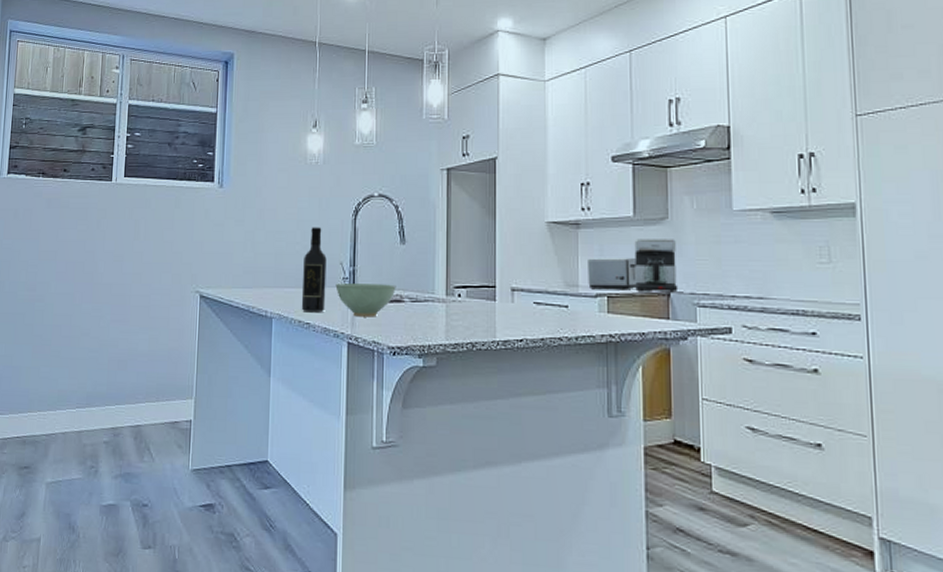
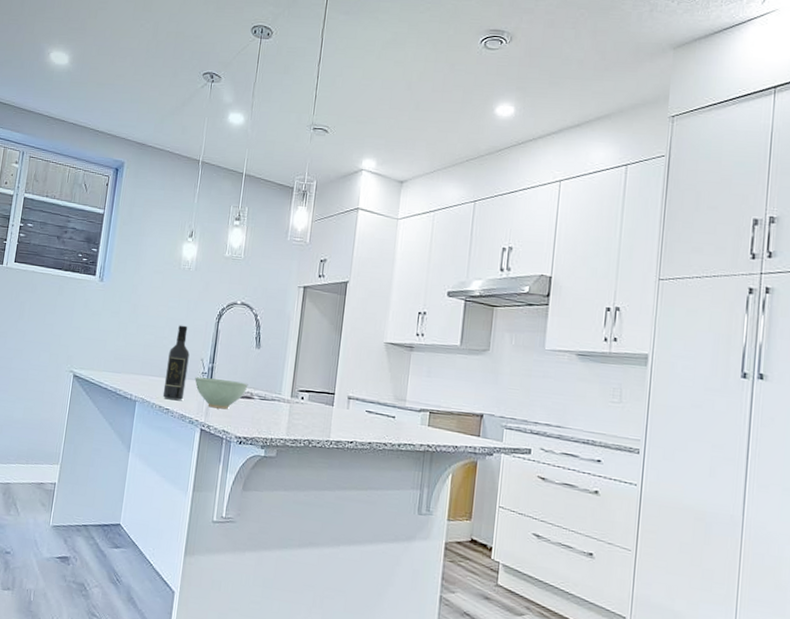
toaster: present [588,257,637,290] -> none [414,377,458,408]
coffee maker: present [634,239,679,293] -> none [454,365,493,415]

